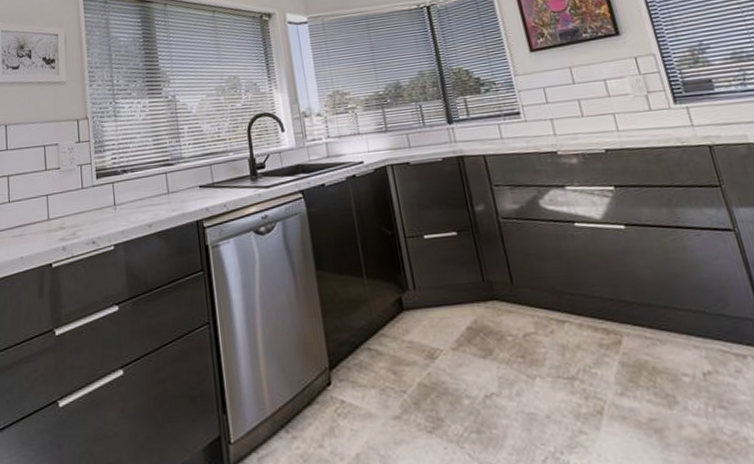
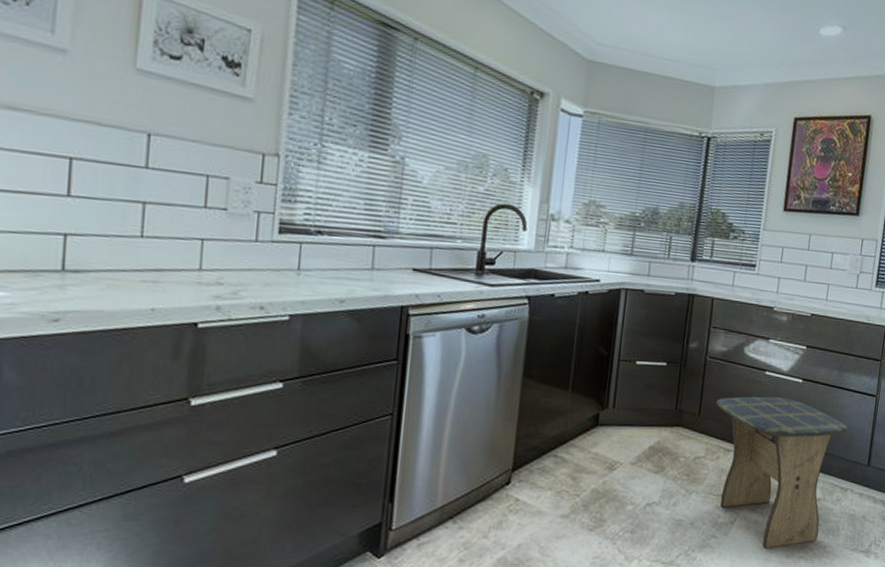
stool: none [527,249,730,445] -> present [716,396,849,548]

